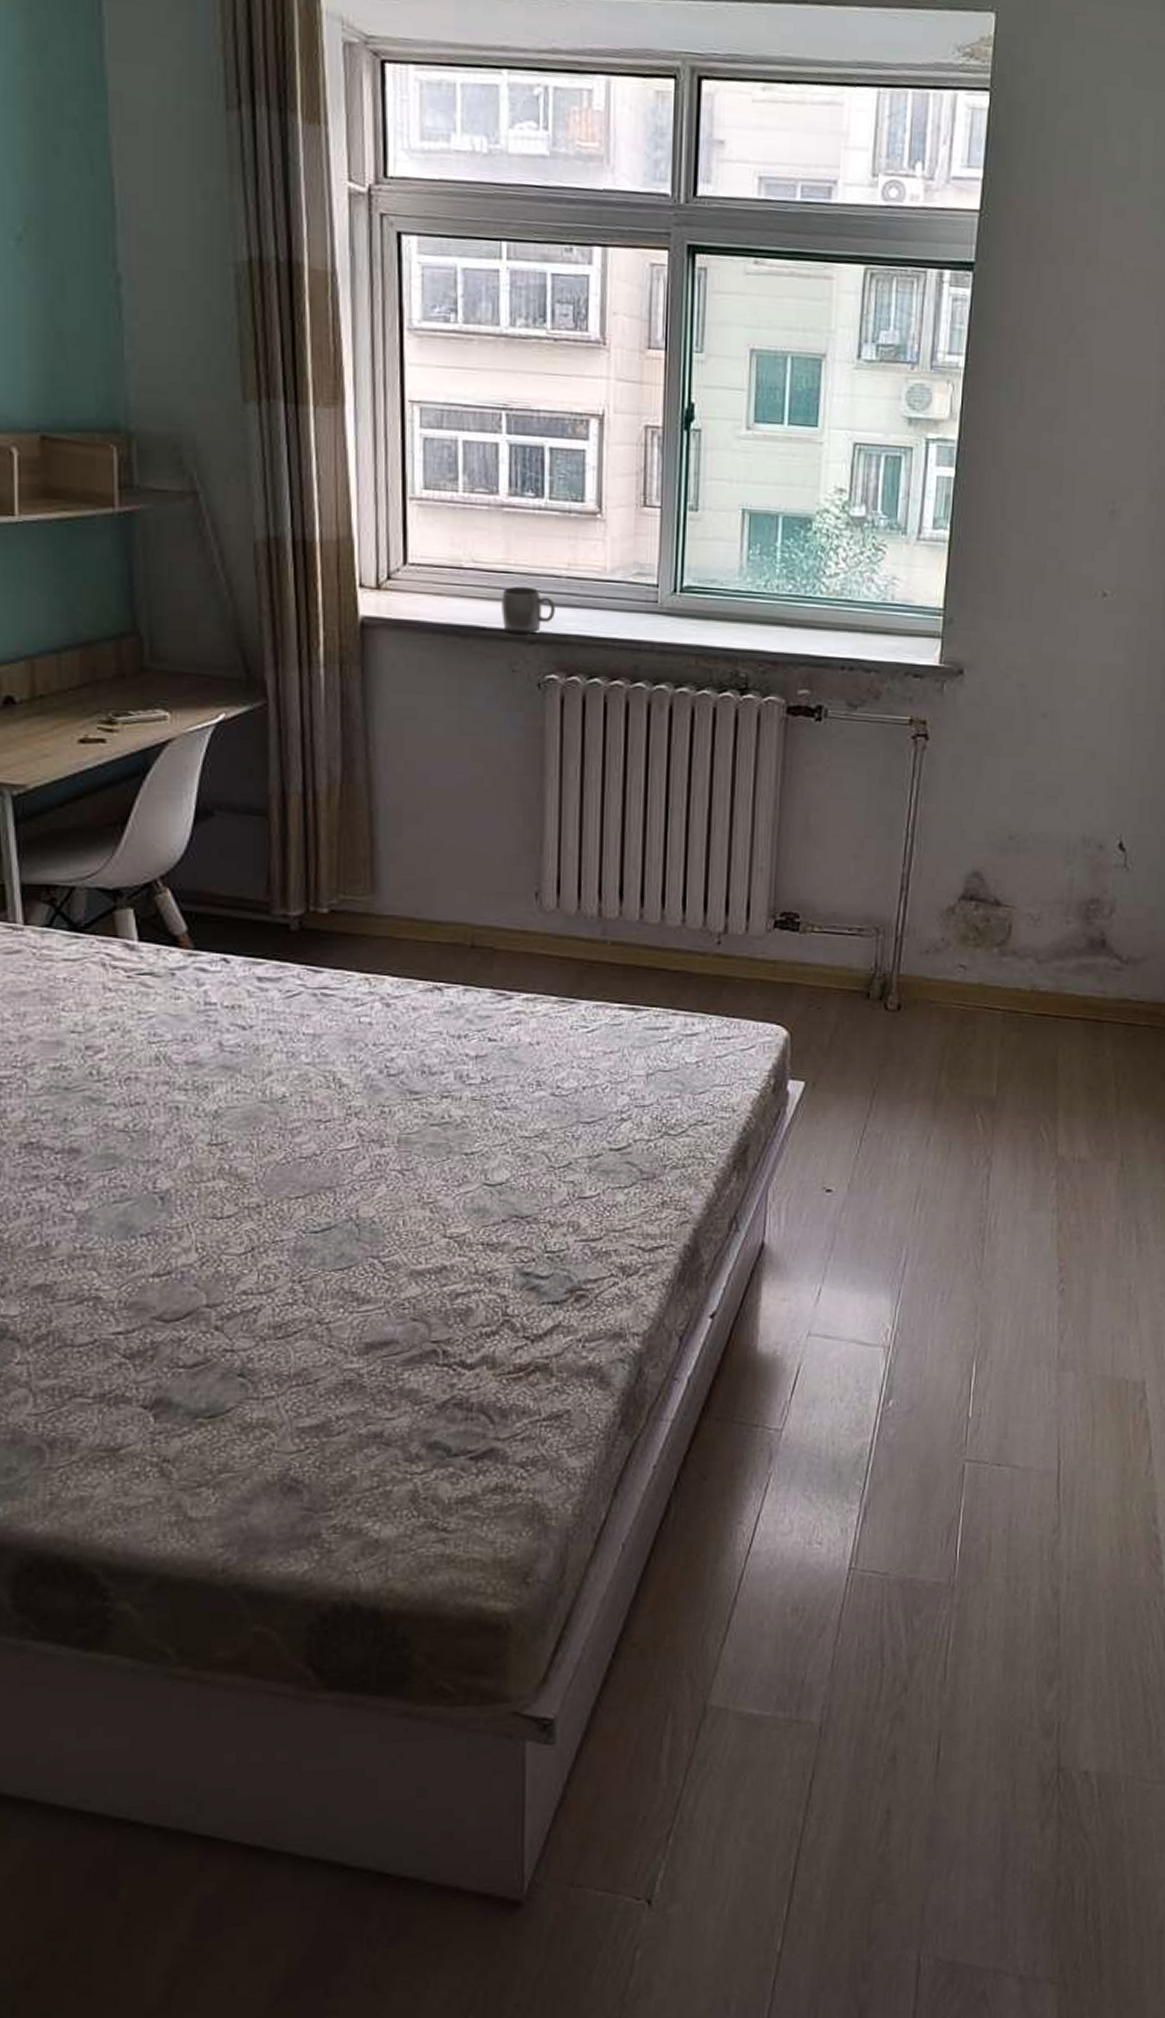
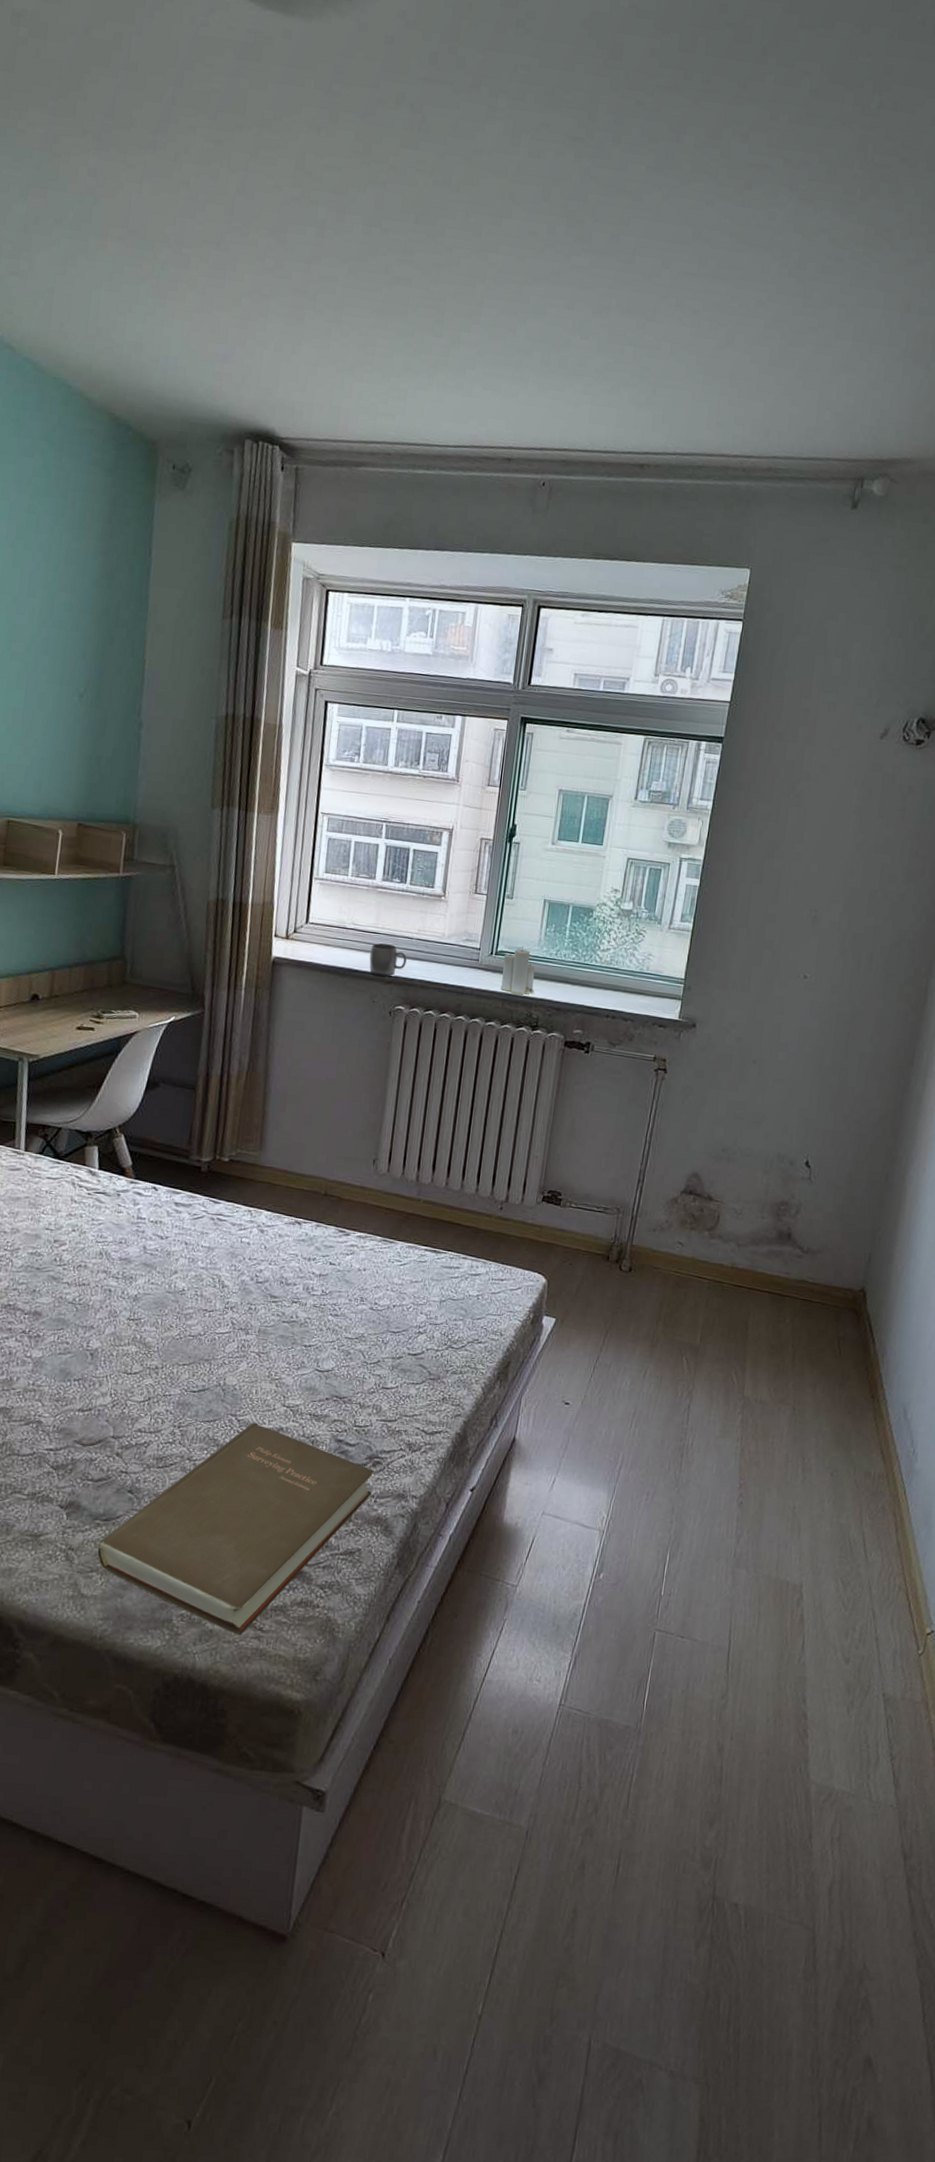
book: none [205,1263,579,1542] -> present [97,1422,375,1636]
candle: none [691,577,739,647] -> present [500,946,536,995]

